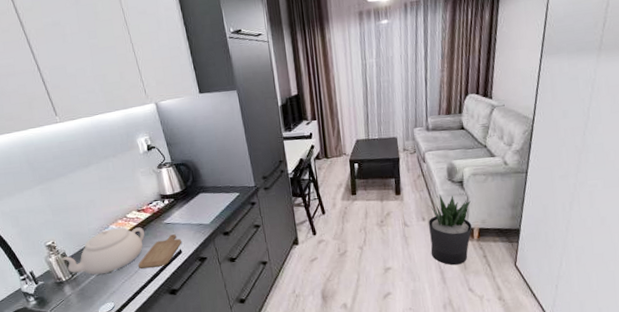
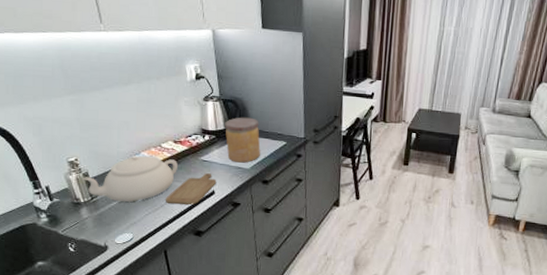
jar: none [180,176,218,220] -> present [225,117,261,163]
planter: present [428,194,472,265] -> none [473,179,523,255]

